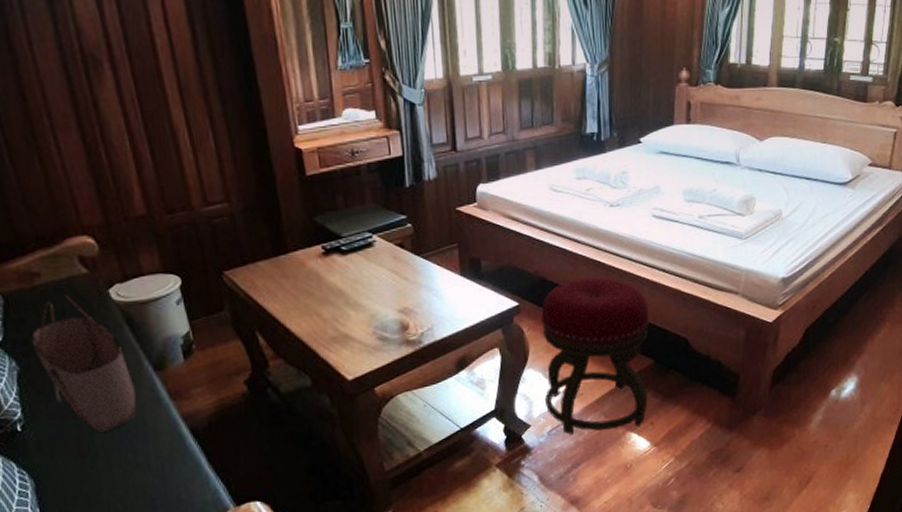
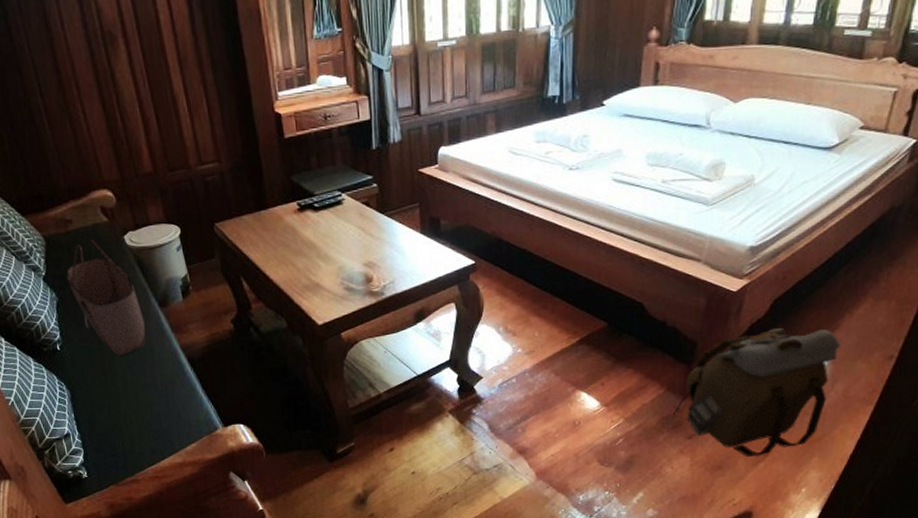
stool: present [541,277,649,435] -> none [496,239,604,389]
backpack: none [721,355,866,485] -> present [673,328,841,457]

